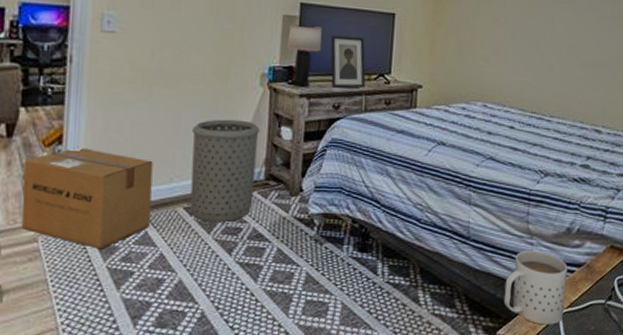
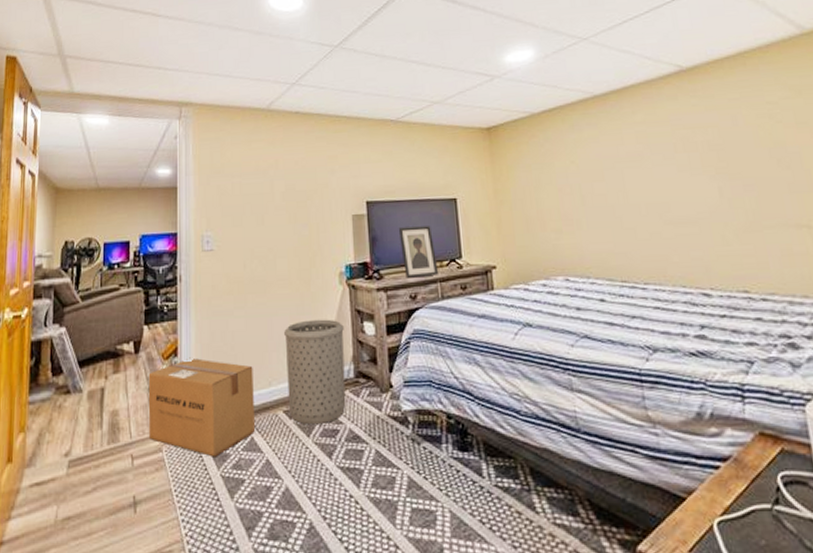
table lamp: present [287,24,322,87] -> none [359,221,392,281]
mug: present [503,250,568,325] -> none [633,441,719,538]

